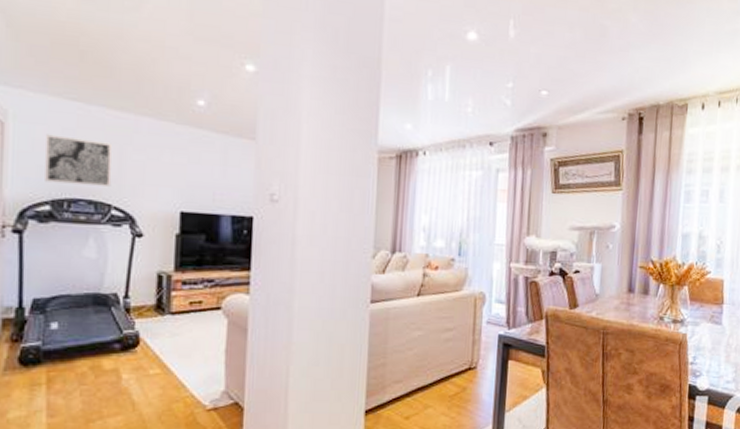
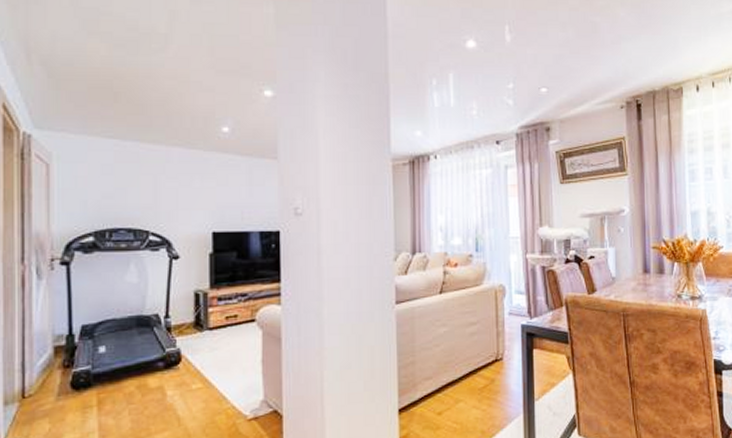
wall art: present [44,134,113,187] -> none [86,171,148,215]

